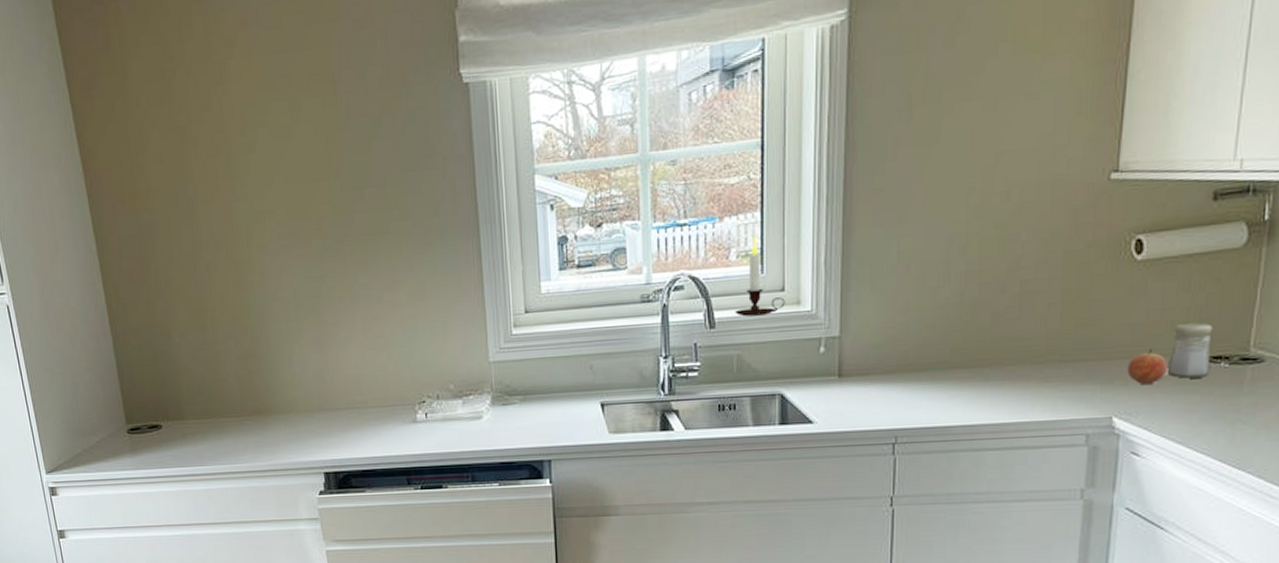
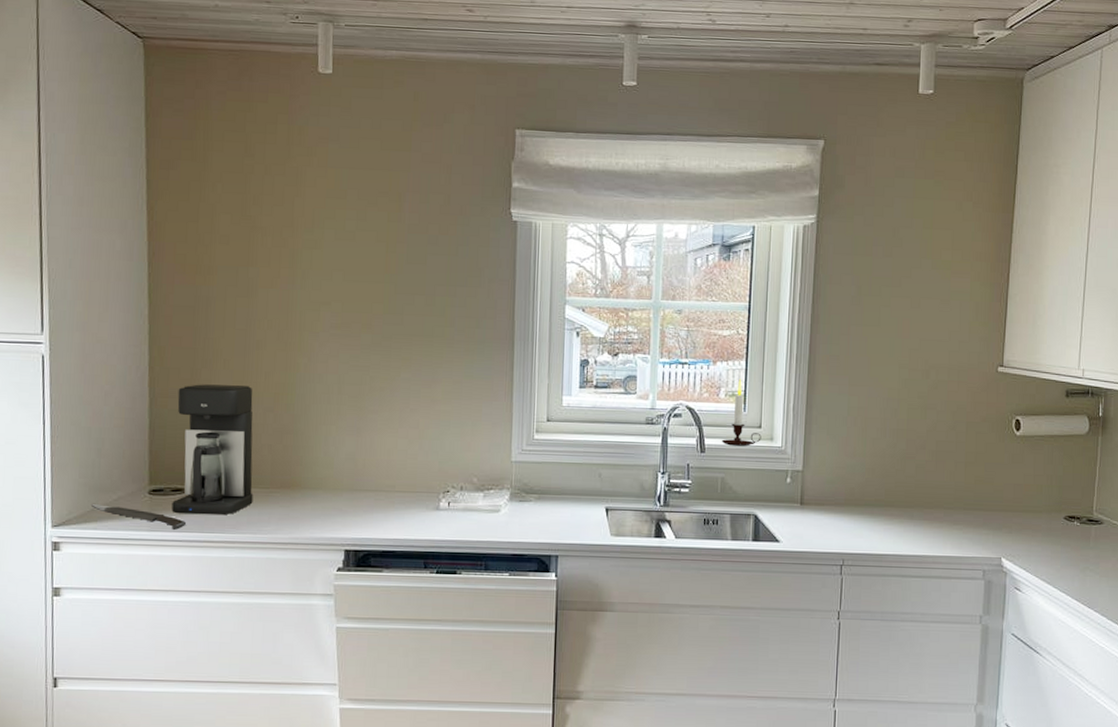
knife: none [78,448,167,468] -> present [91,504,186,531]
coffee maker: none [138,312,227,451] -> present [172,384,253,516]
fruit: present [1127,348,1169,386] -> none [1011,505,1039,534]
salt shaker: present [1166,321,1213,379] -> none [1038,487,1068,532]

